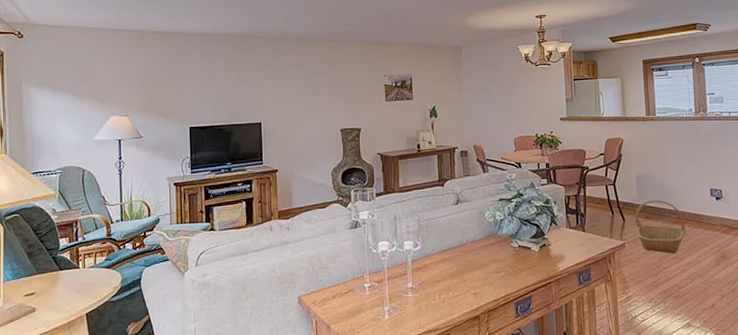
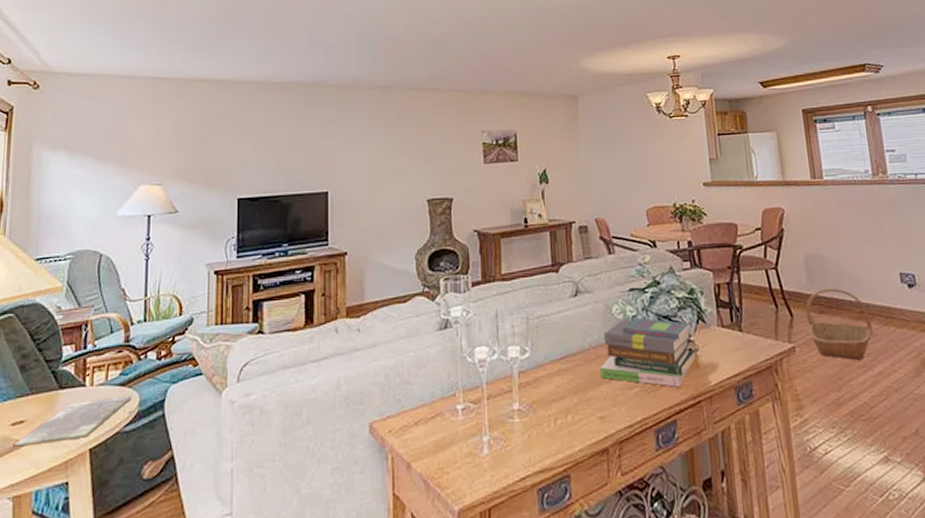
magazine: none [28,275,116,312] -> present [13,395,132,447]
books: none [474,220,549,272] -> present [600,317,697,387]

